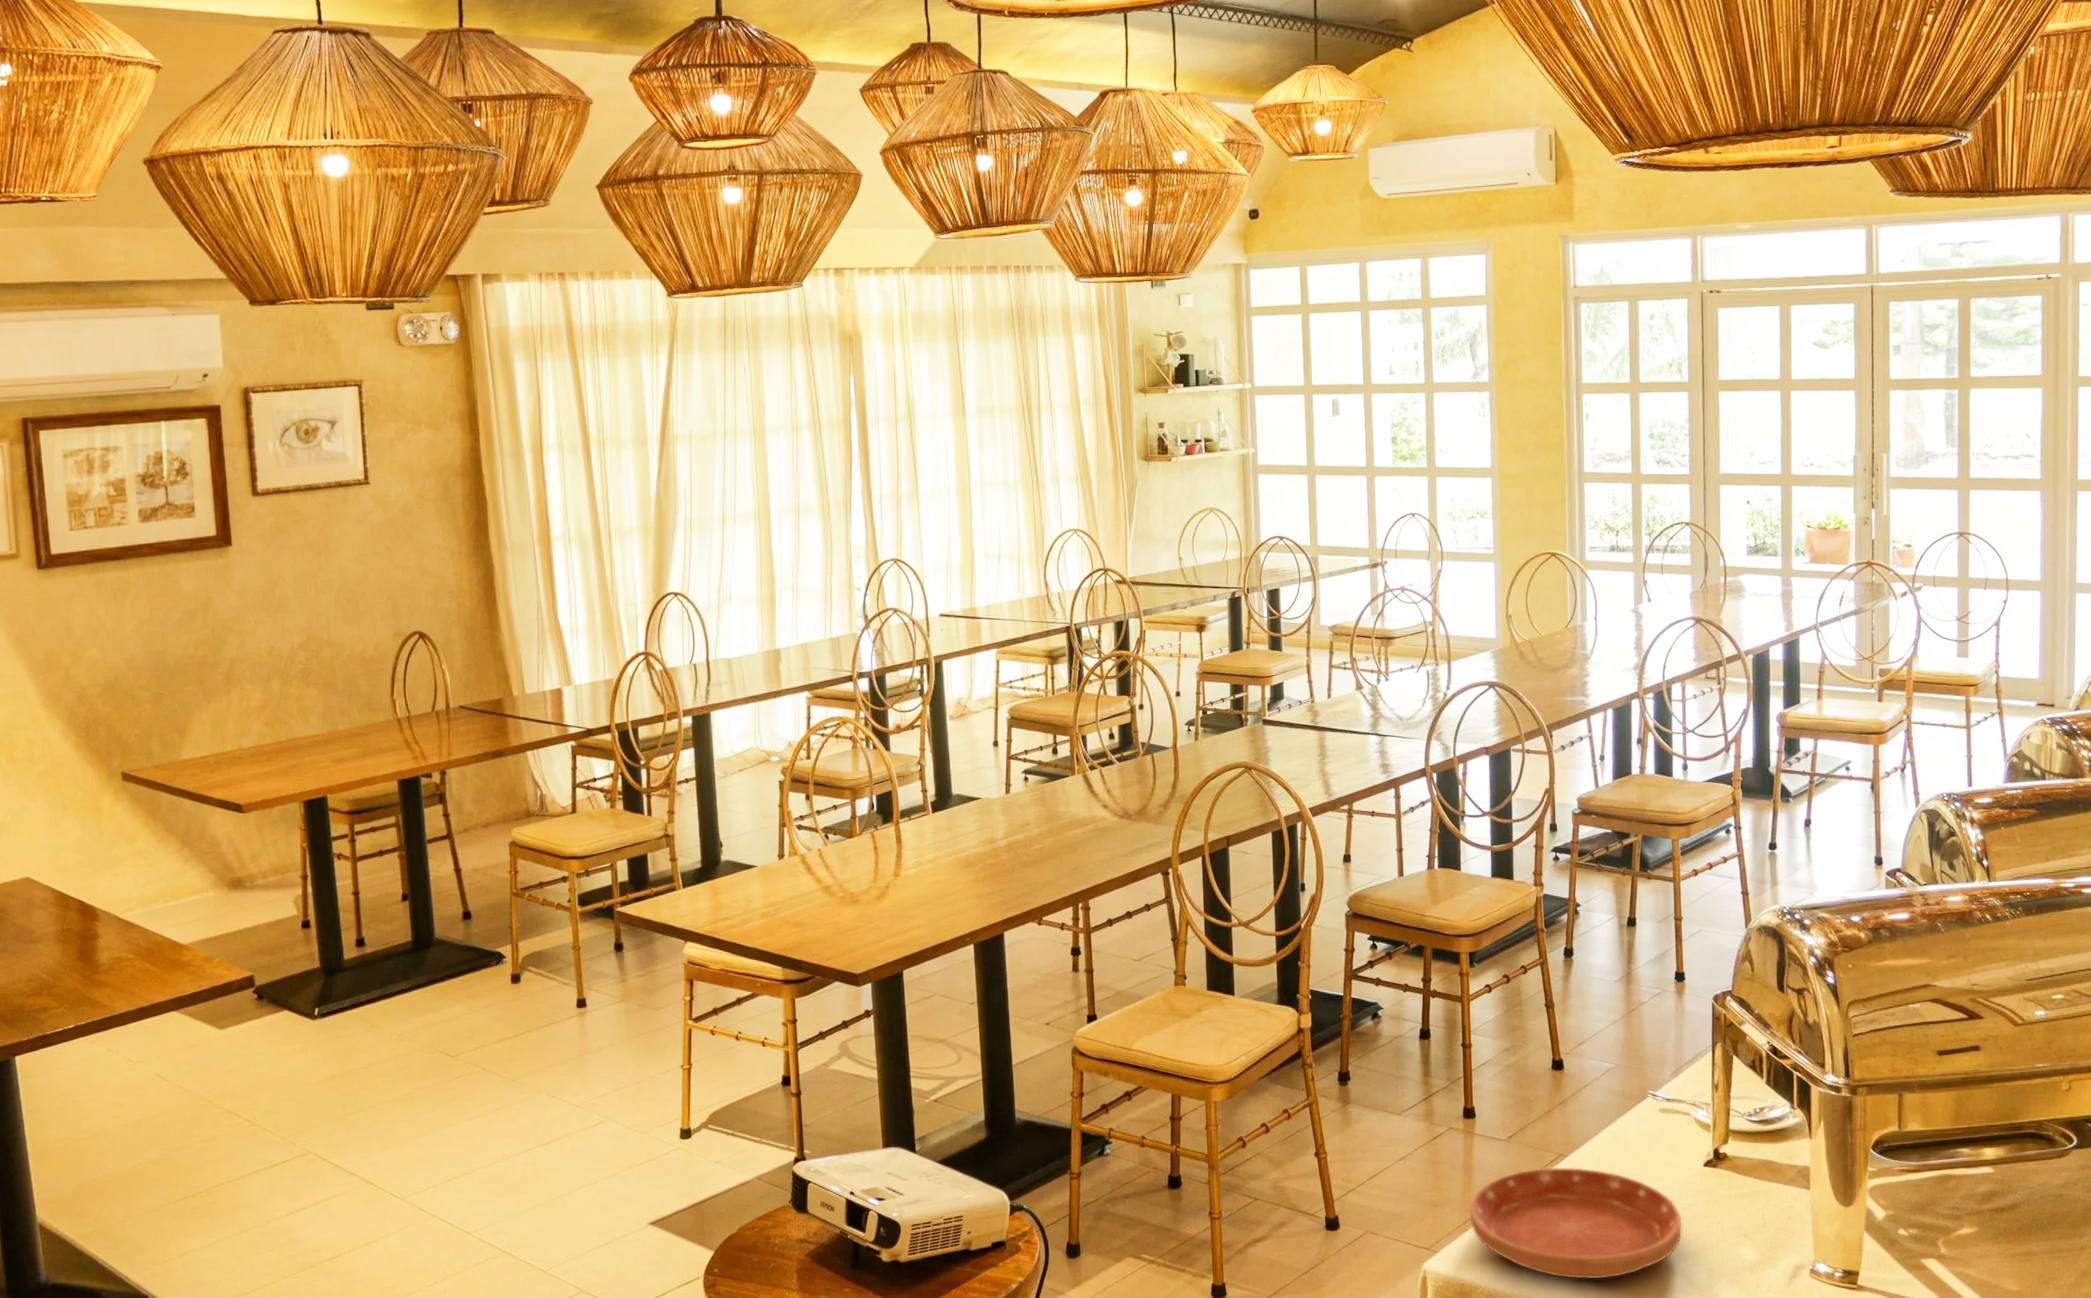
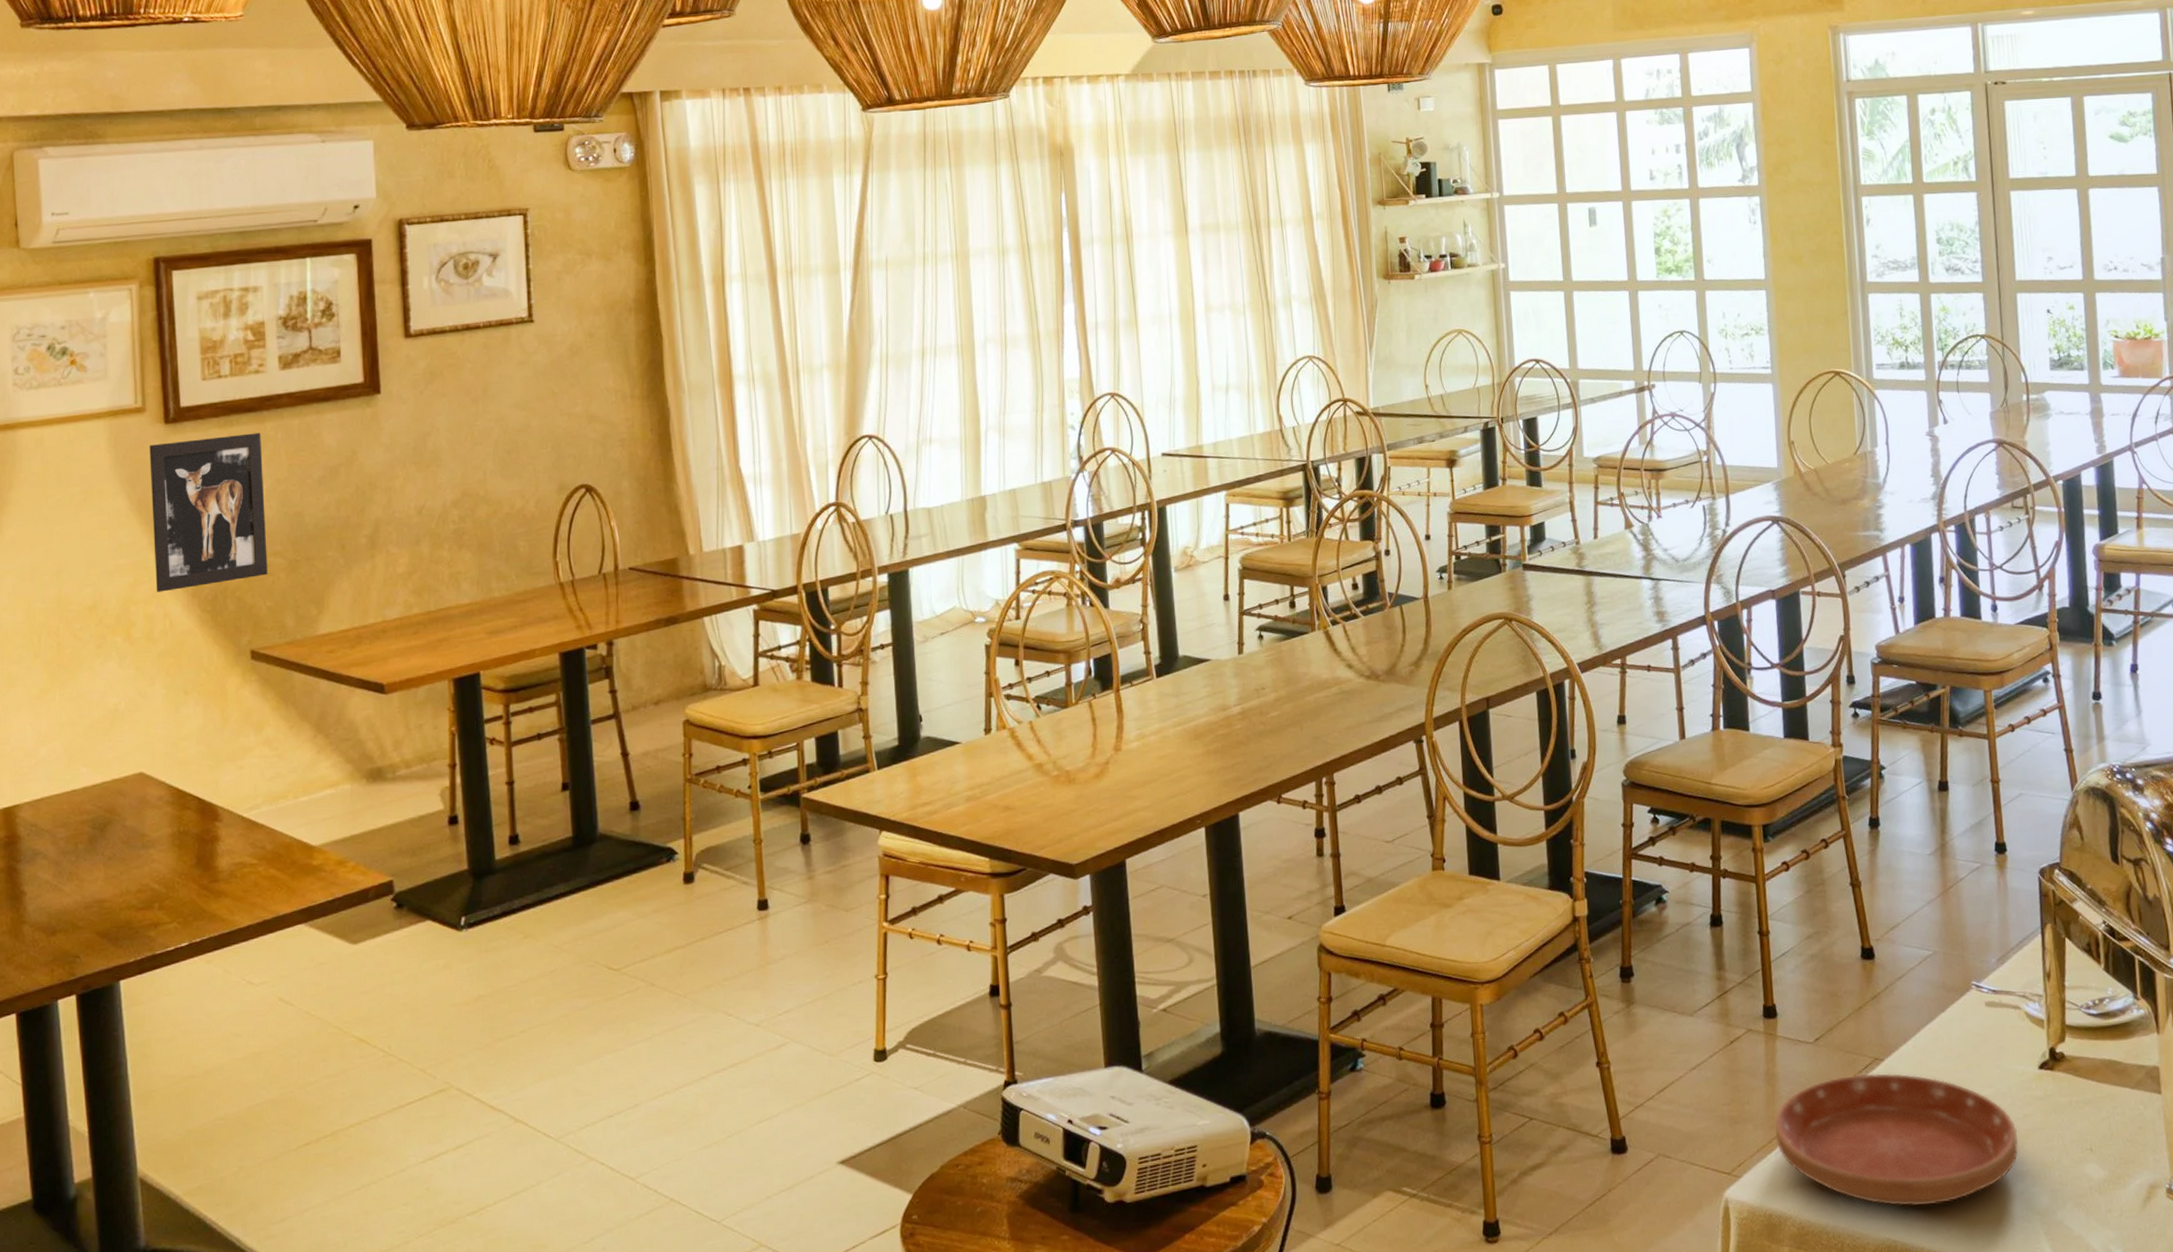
wall art: none [24,579,135,719] -> present [149,433,268,592]

